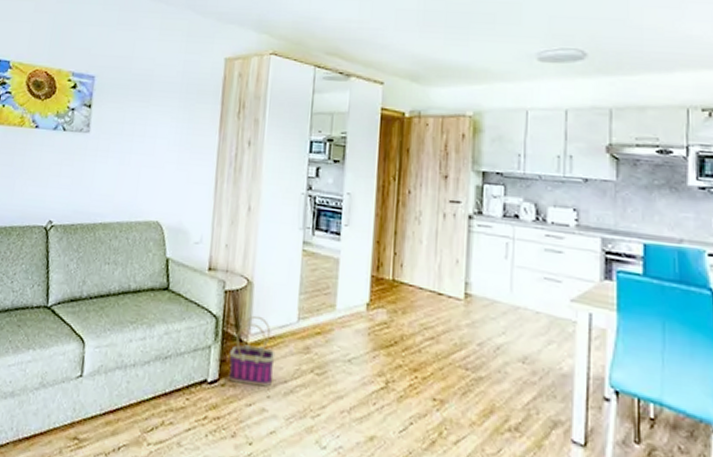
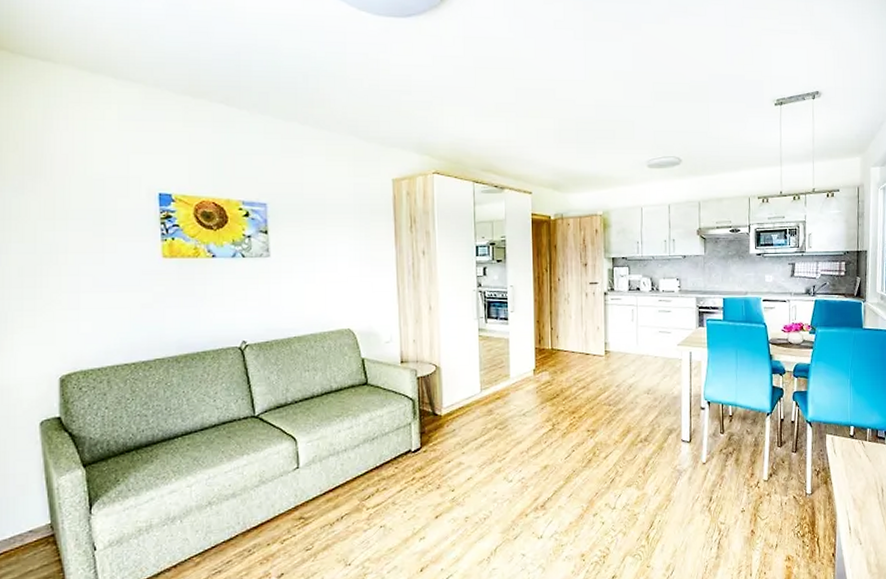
basket: present [228,315,276,387] -> none [427,393,466,448]

